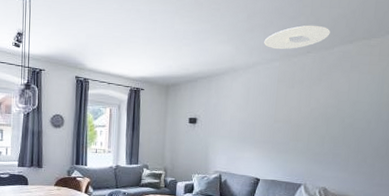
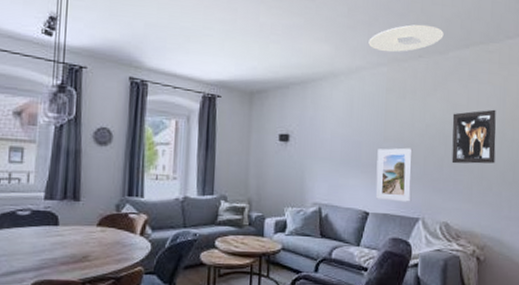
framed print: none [266,127,298,171] -> present [375,147,413,202]
wall art: none [332,95,374,141] -> present [451,109,496,164]

